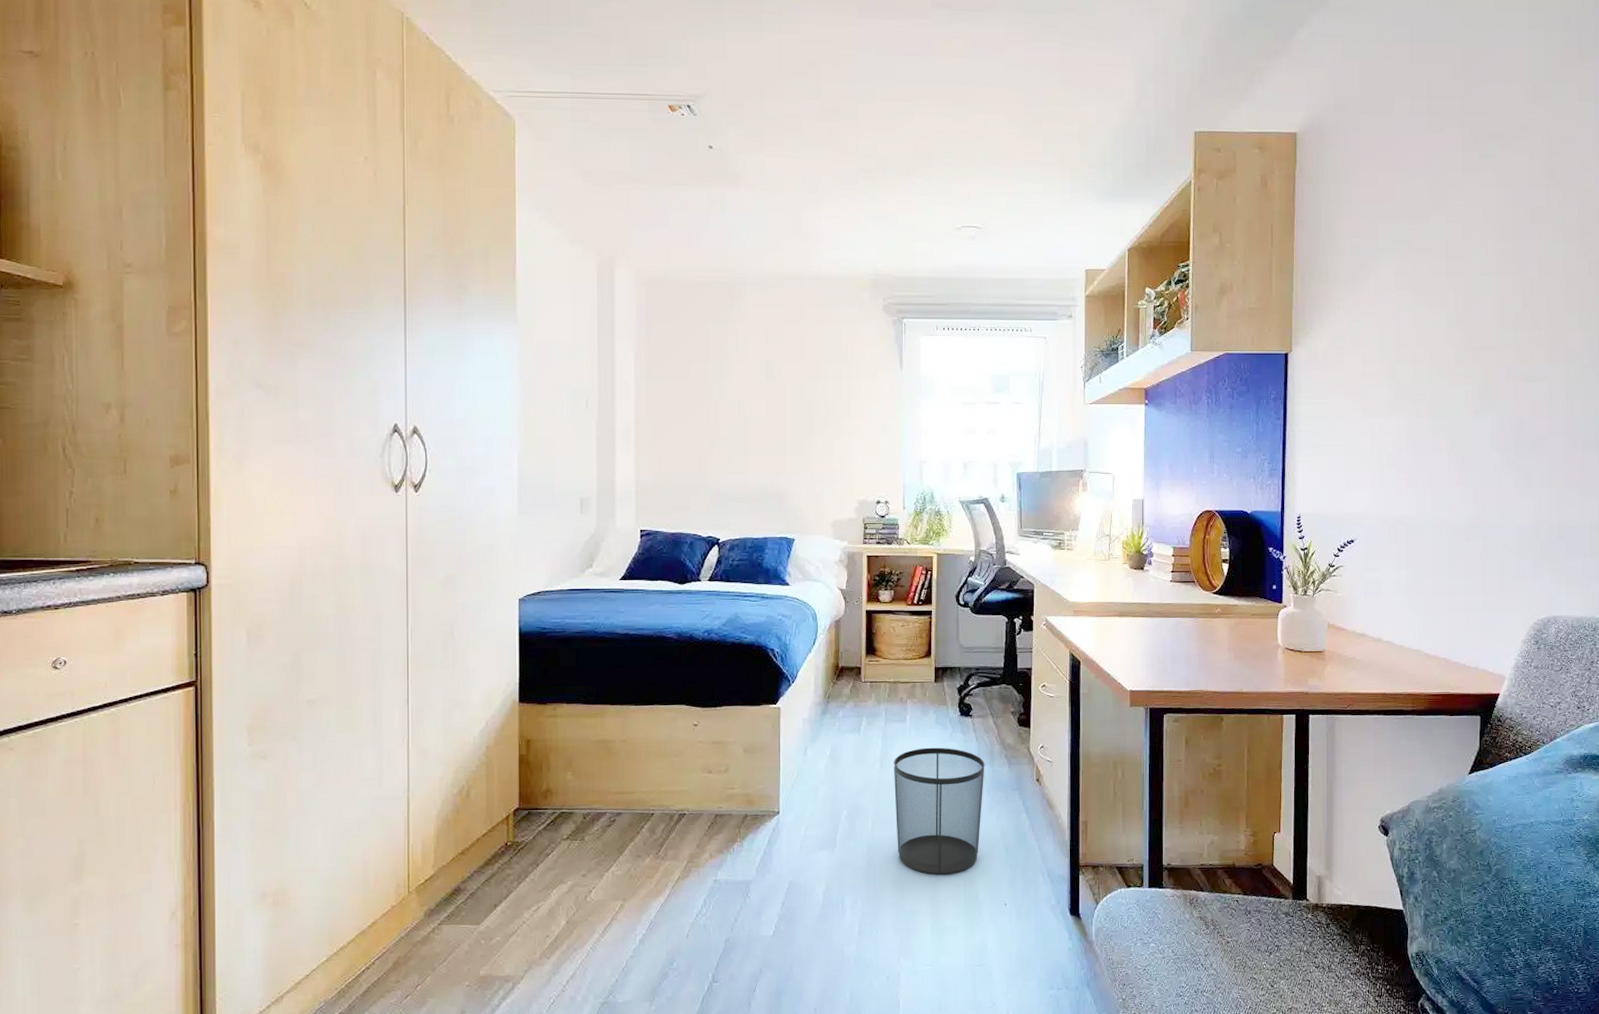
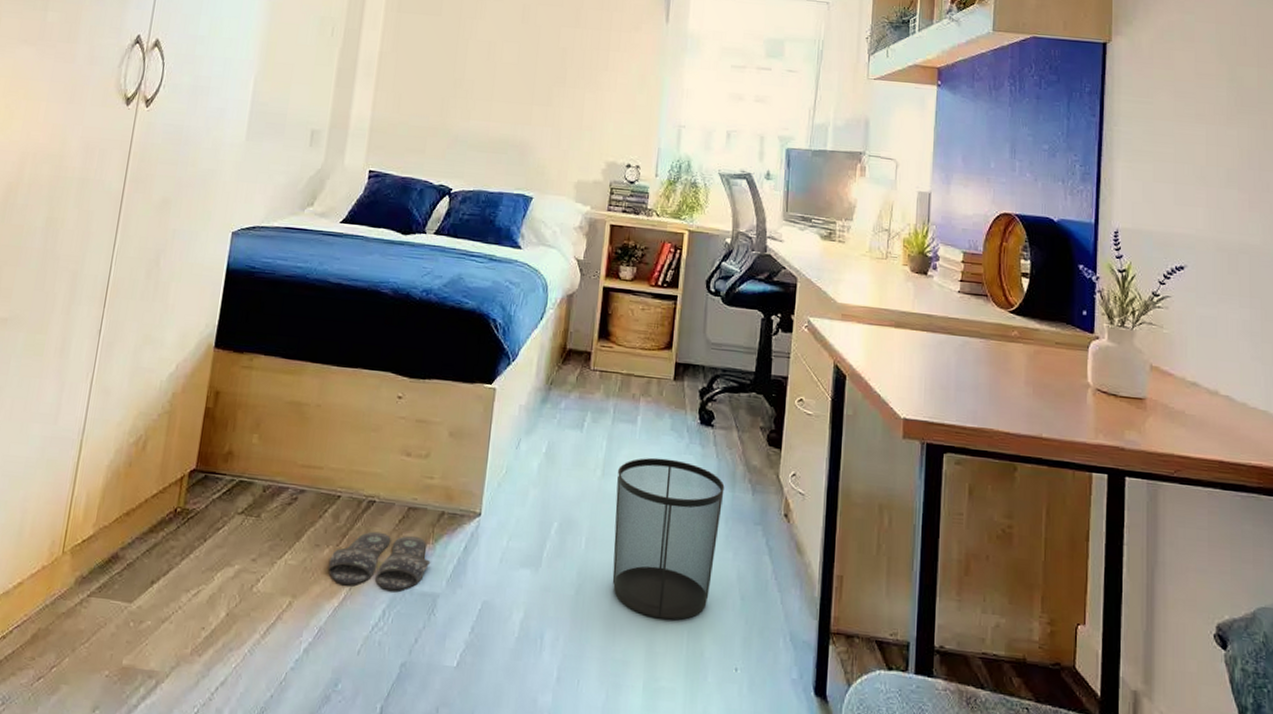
slippers: none [651,838,741,885] -> present [328,531,431,591]

